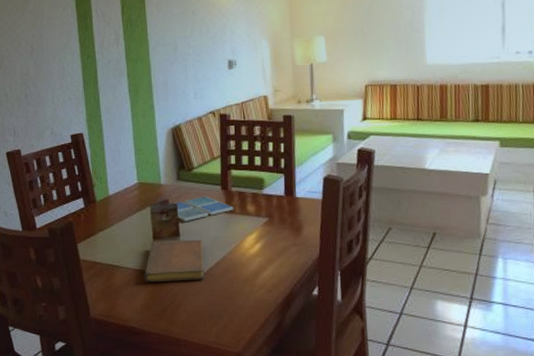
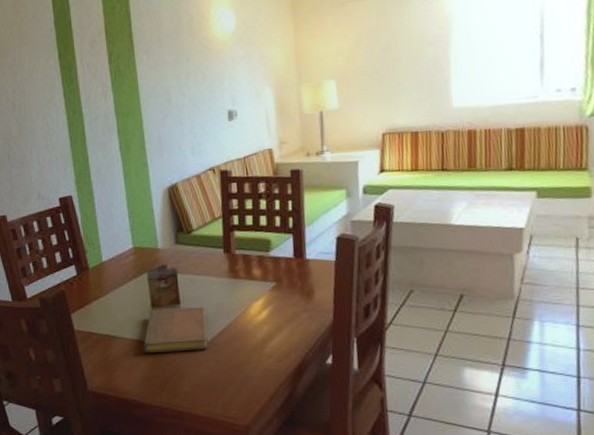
drink coaster: present [173,195,234,222] -> none [172,259,239,289]

